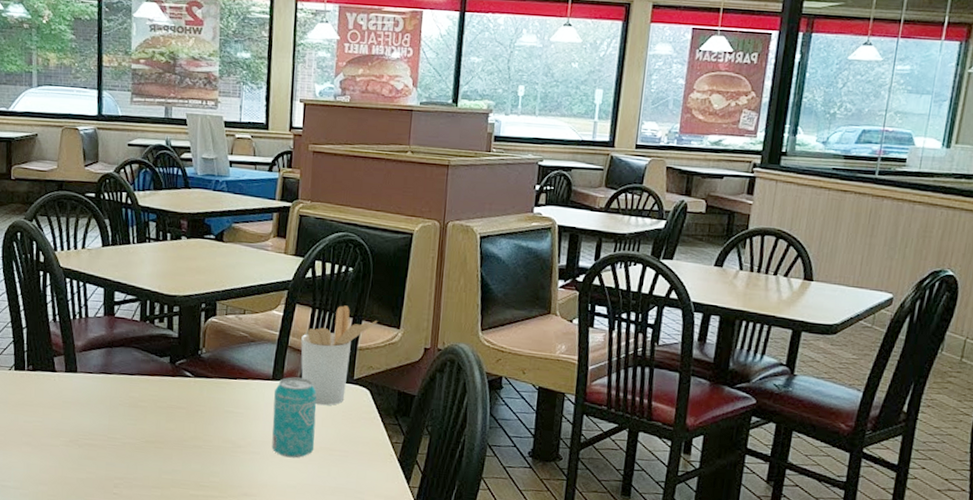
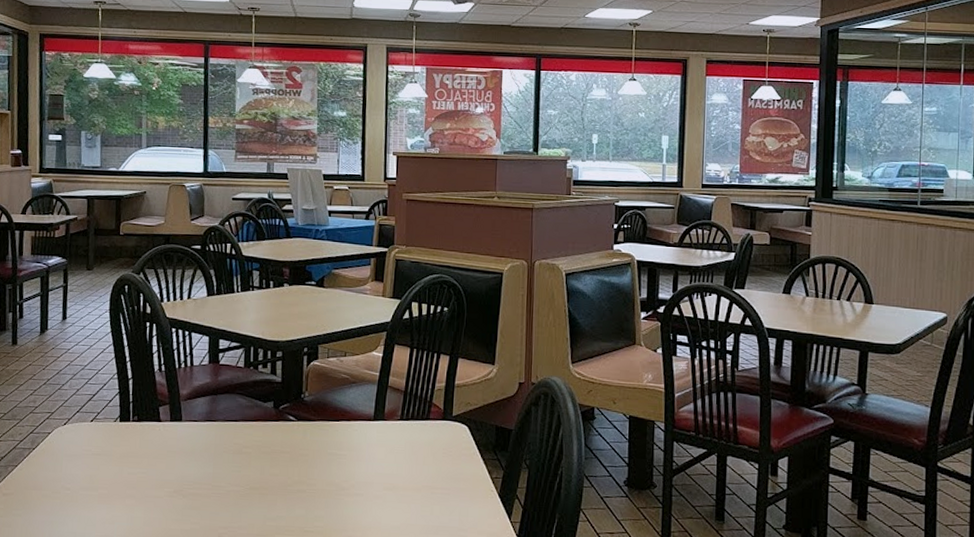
beverage can: present [271,377,317,458] -> none [375,416,418,498]
utensil holder: present [301,305,378,406] -> none [400,344,474,444]

